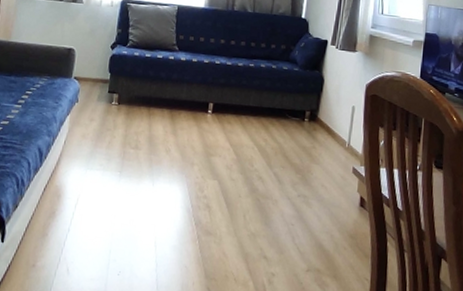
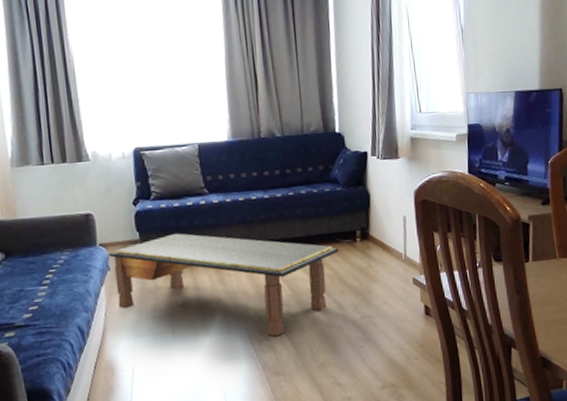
coffee table: none [78,80,287,197] -> present [108,233,339,337]

